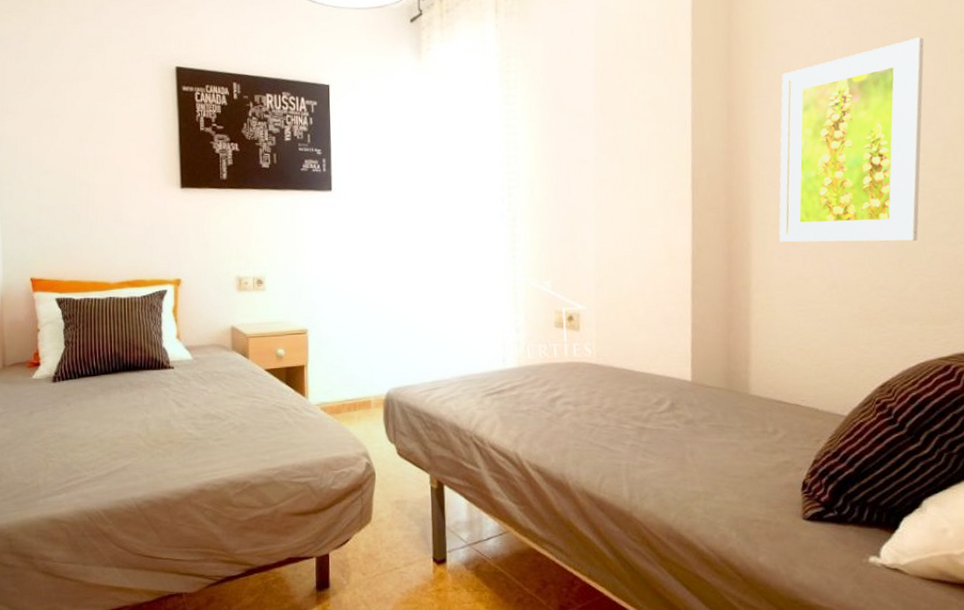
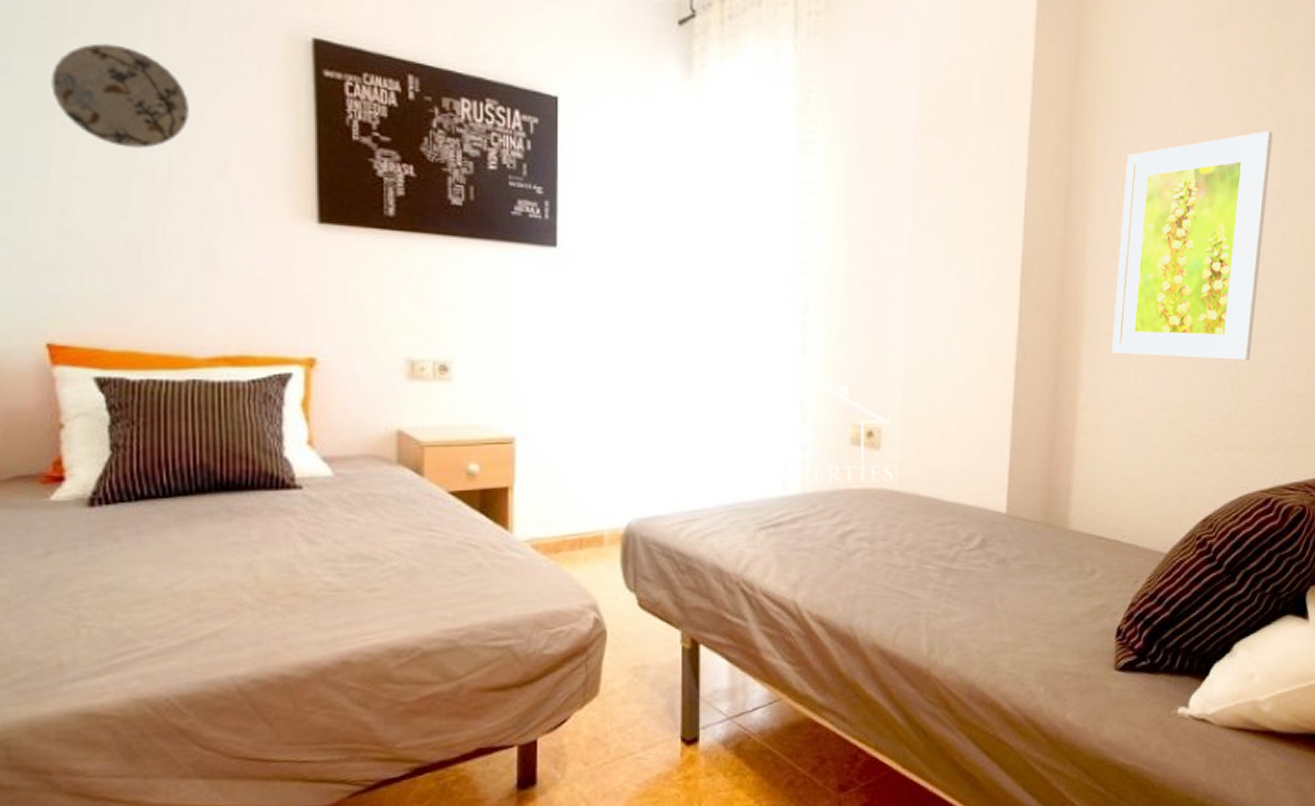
decorative plate: none [33,86,106,151] -> present [51,43,189,149]

